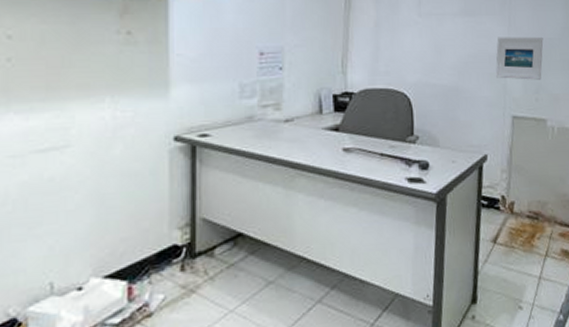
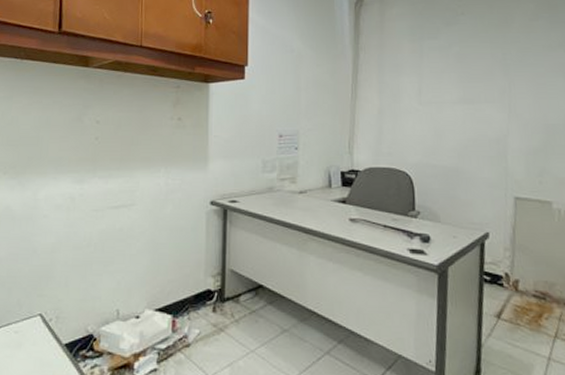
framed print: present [495,36,544,80] -> none [496,122,547,164]

